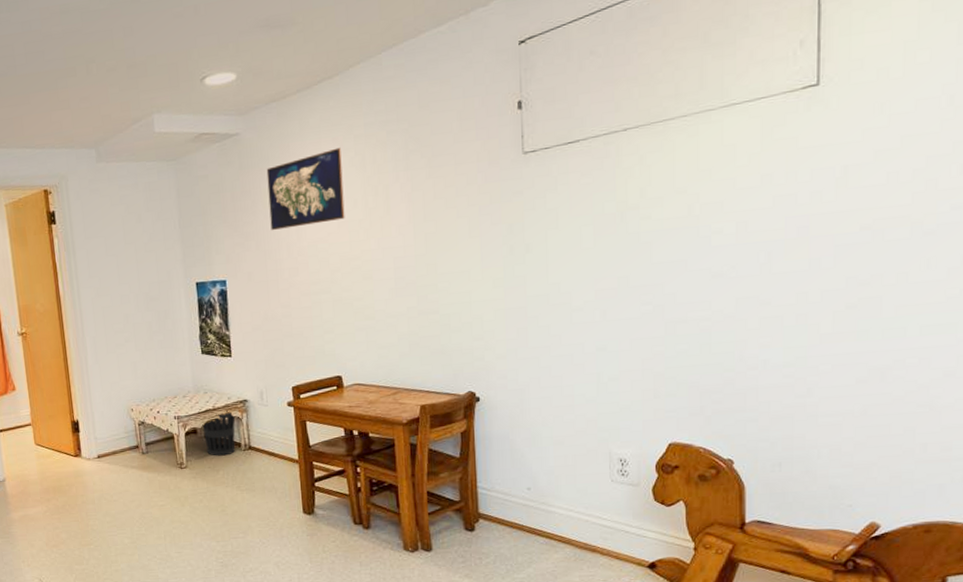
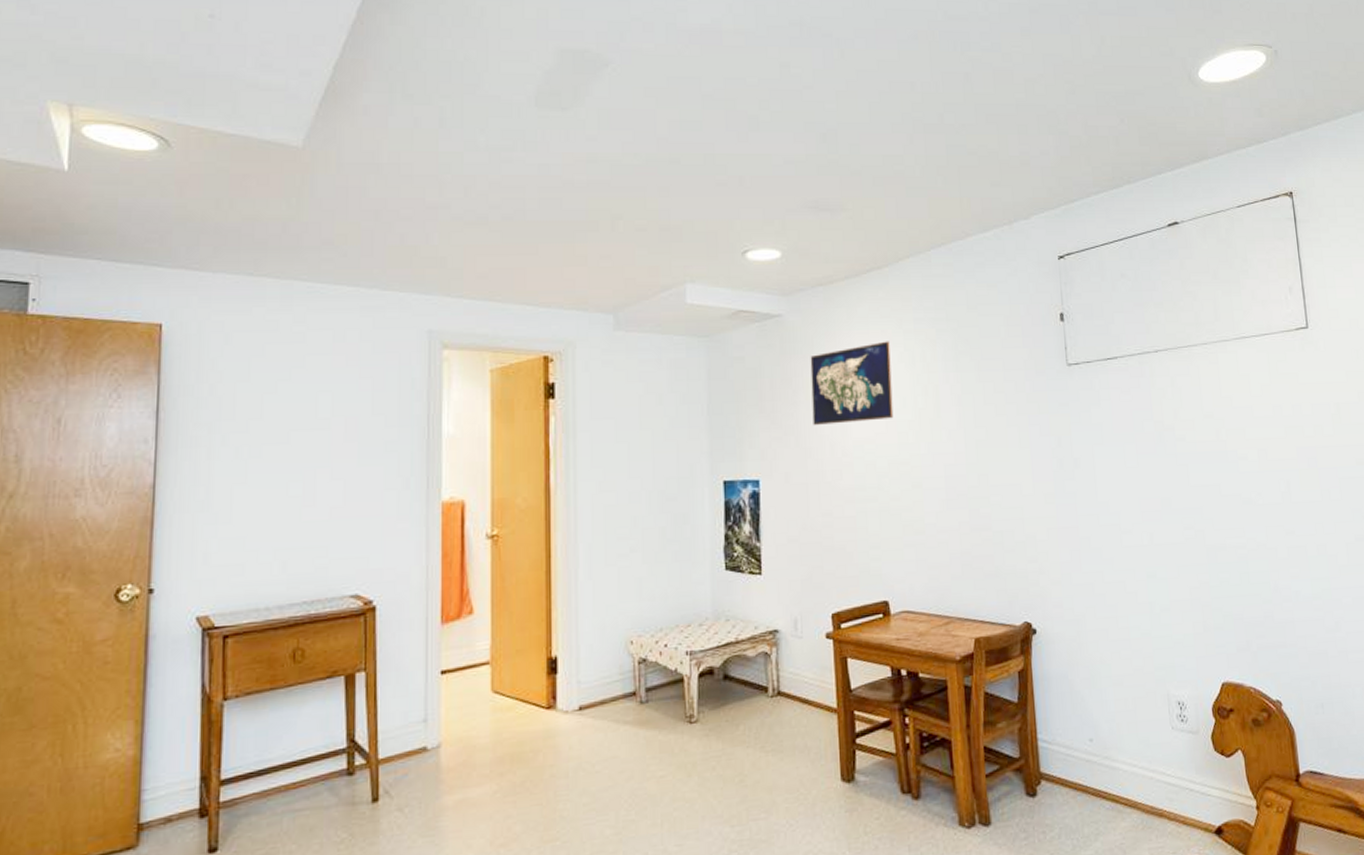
wastebasket: present [202,411,236,456] -> none [721,644,763,705]

